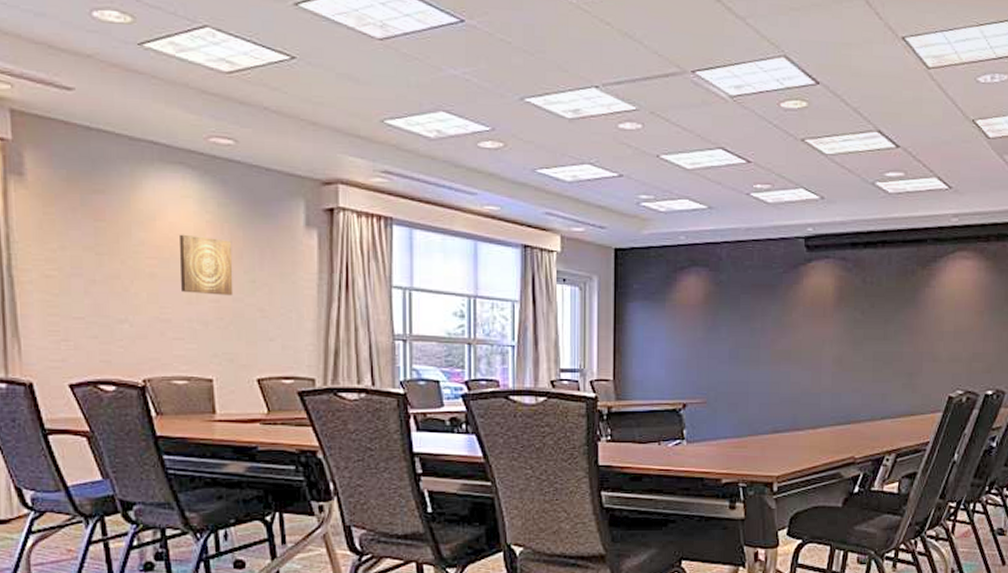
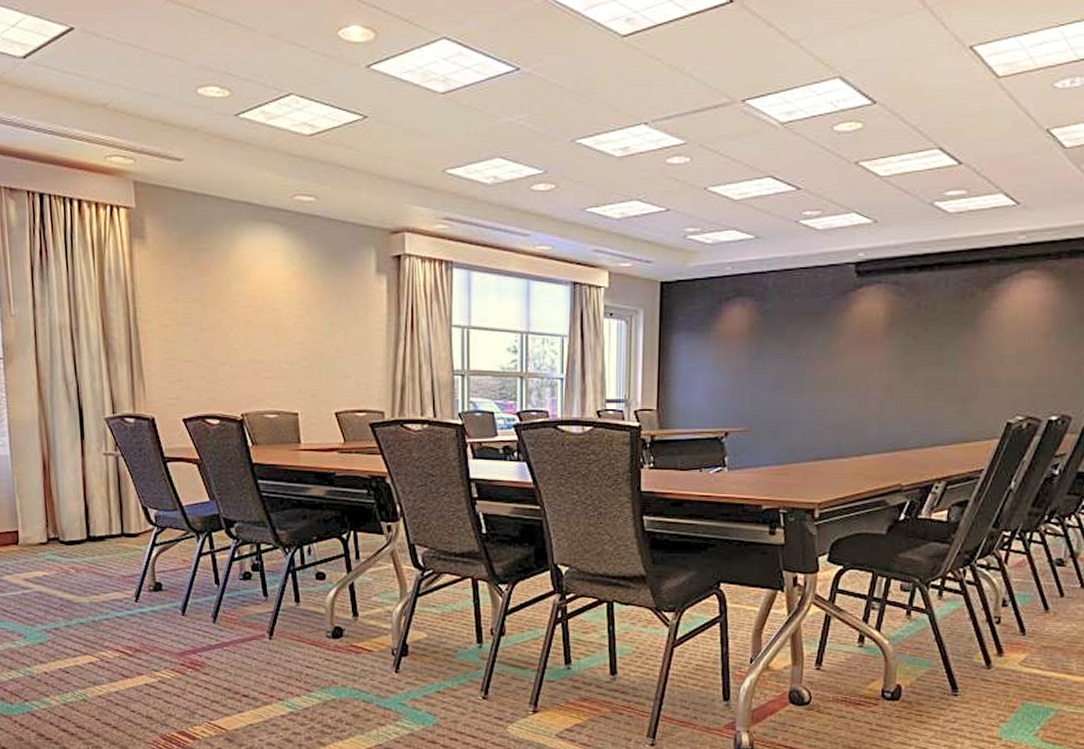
wall art: present [180,234,234,296] -> none [270,284,315,338]

